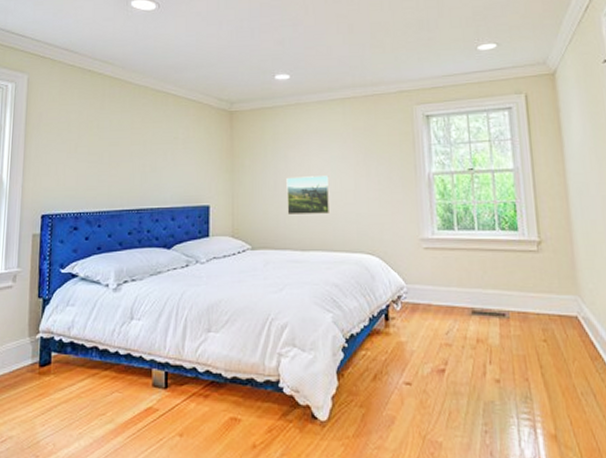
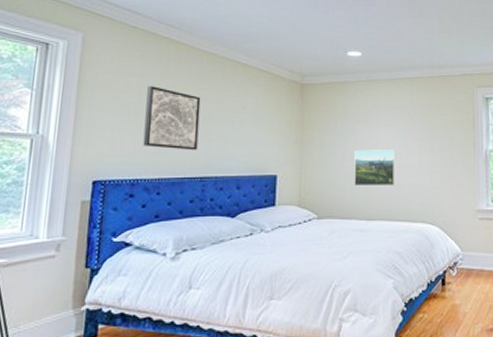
wall art: none [84,122,135,183] -> present [143,86,201,150]

